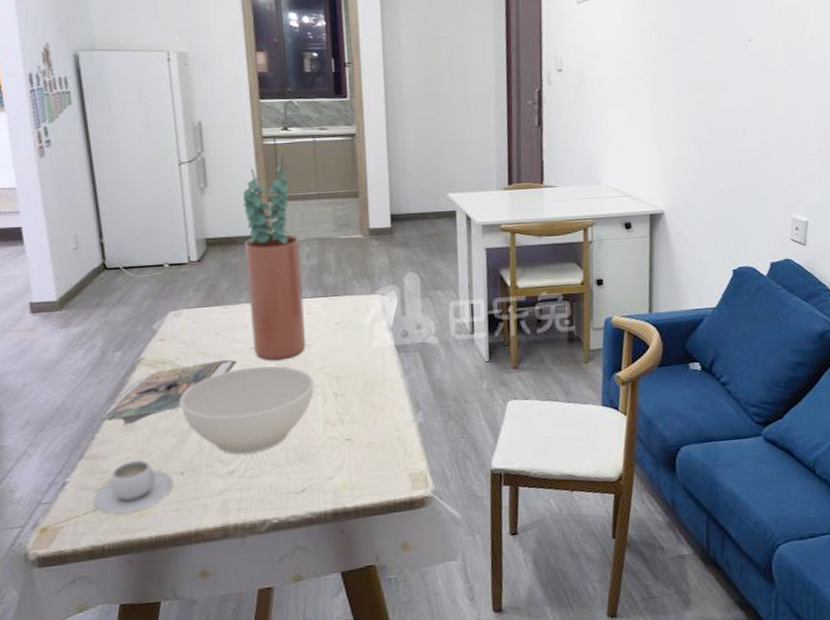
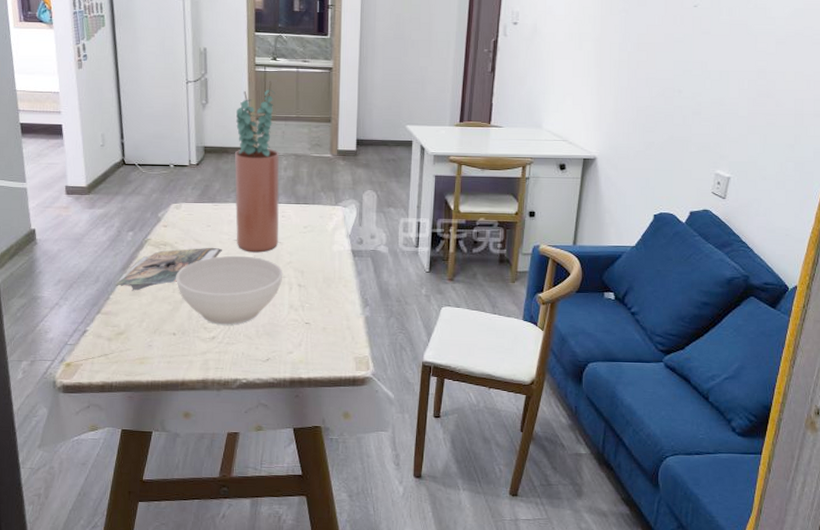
teacup: present [92,460,173,514] -> none [105,320,167,360]

